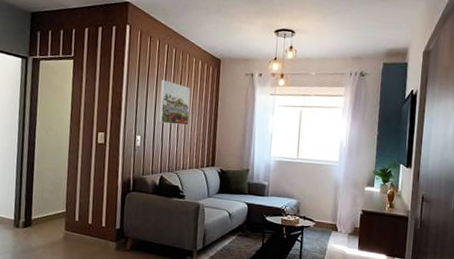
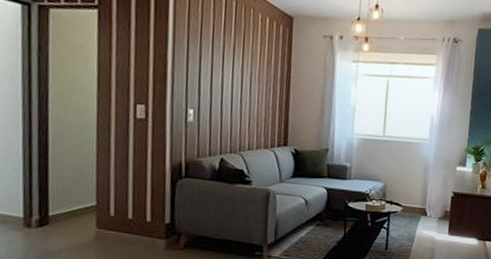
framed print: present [159,80,191,126] -> none [217,39,257,97]

